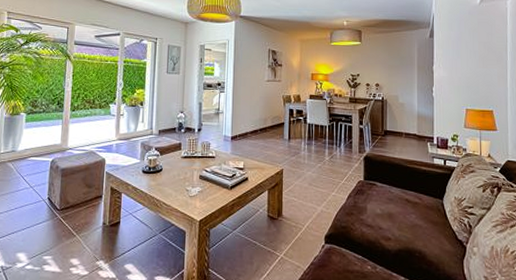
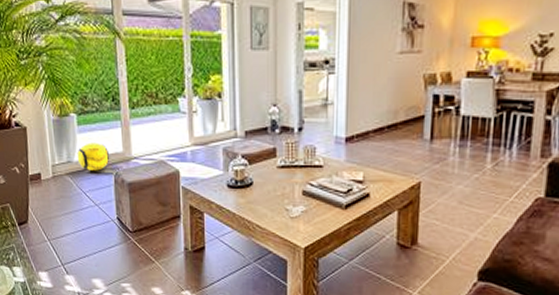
ball: none [21,136,50,159] -> present [77,142,110,171]

